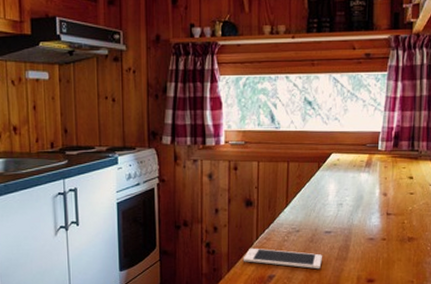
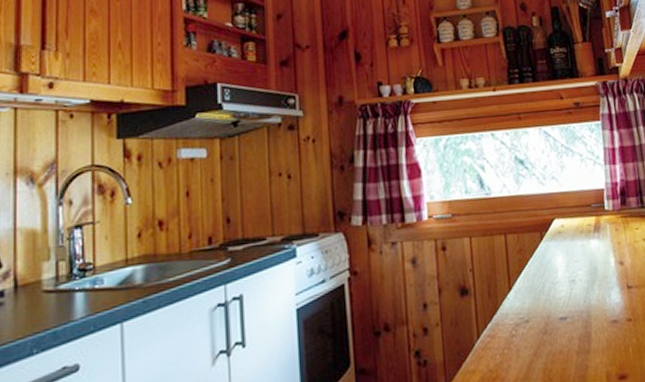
cell phone: present [242,248,323,270] -> none [463,348,562,372]

